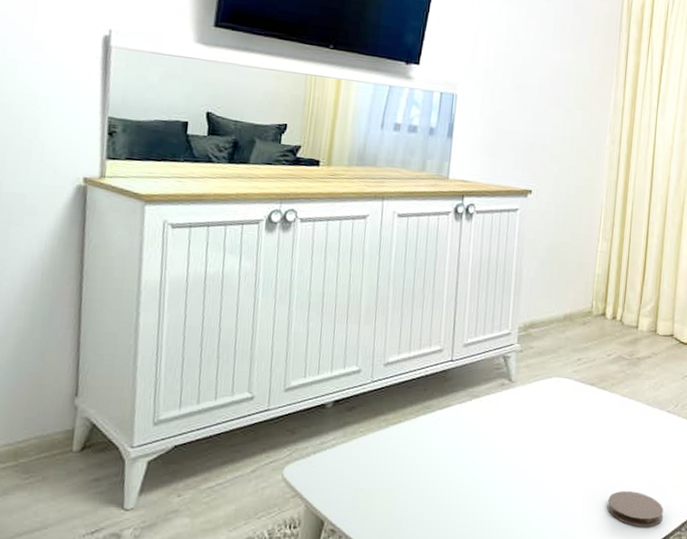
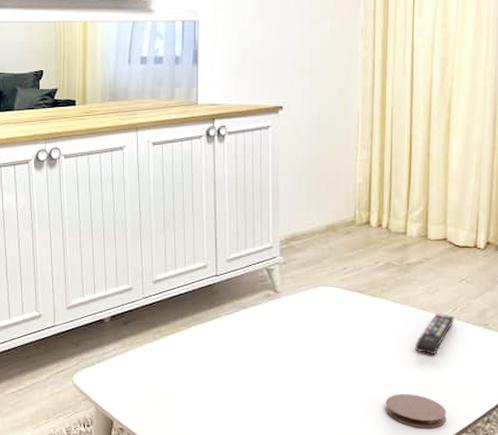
remote control: none [638,409,676,452] -> present [414,313,454,355]

